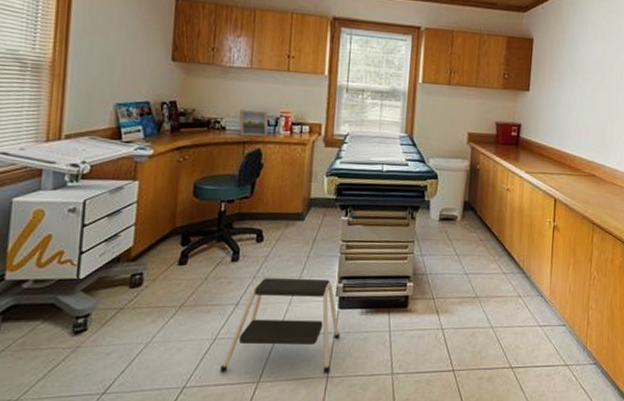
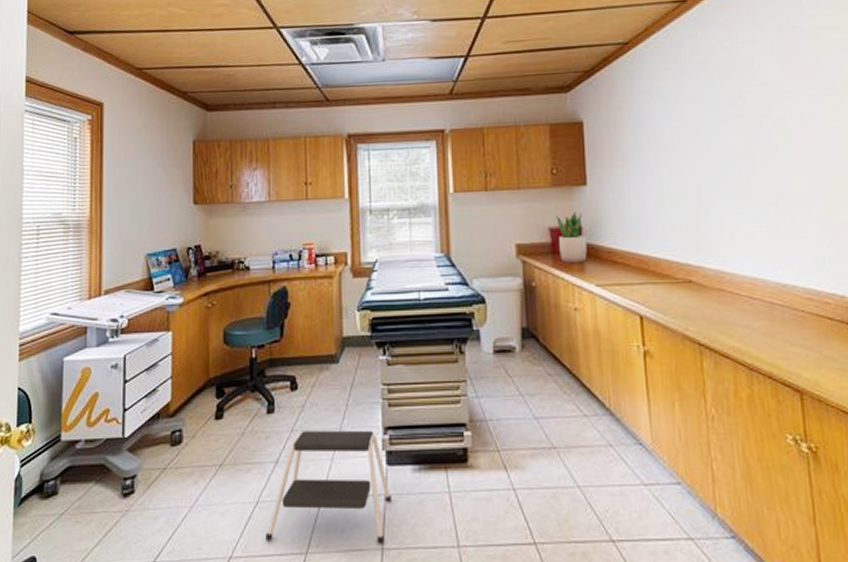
picture frame: present [239,109,269,138] -> none [262,244,293,275]
planter: none [501,111,523,154] -> present [556,211,587,264]

